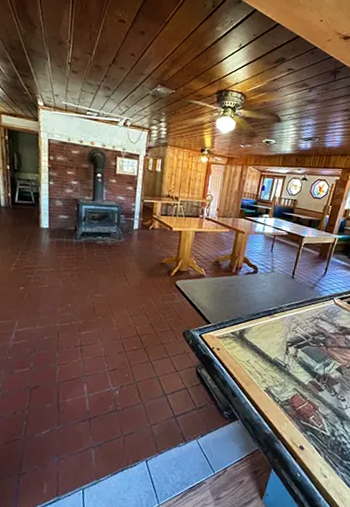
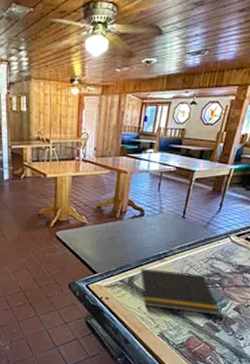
notepad: none [248,322,323,374] -> present [137,268,219,315]

